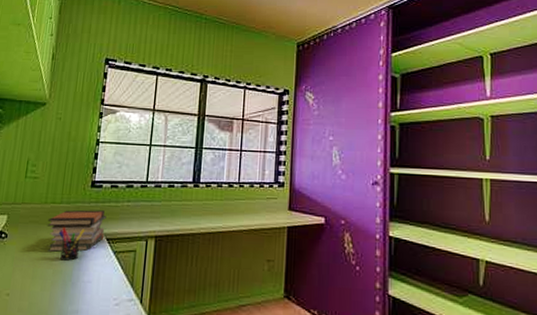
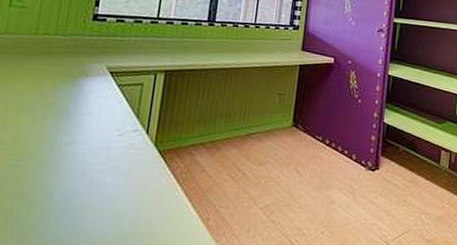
book stack: present [47,210,107,253] -> none [37,42,110,85]
pen holder: present [58,227,85,261] -> none [51,60,84,93]

